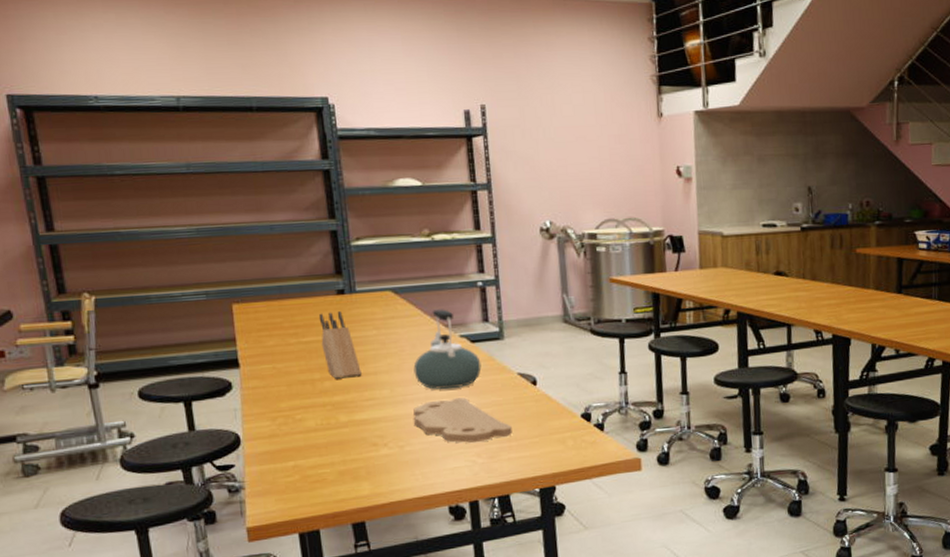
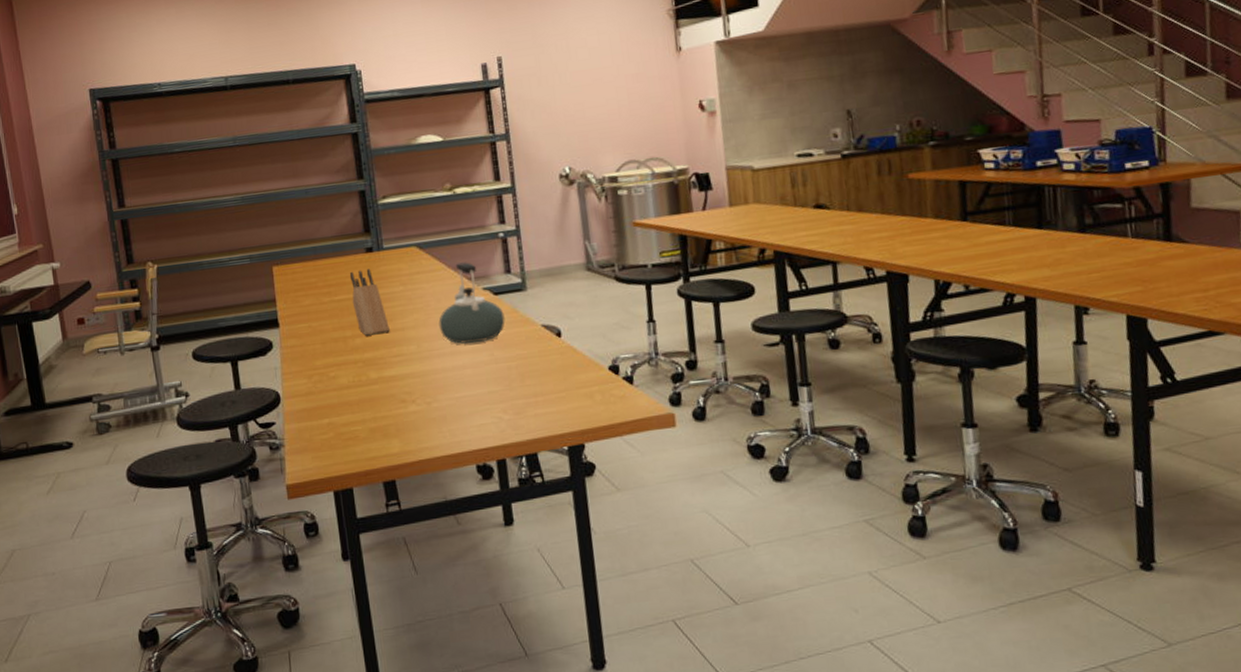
cutting board: present [413,397,512,444] -> none [439,351,538,399]

